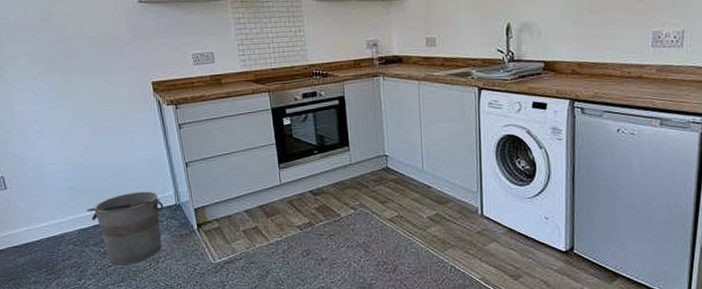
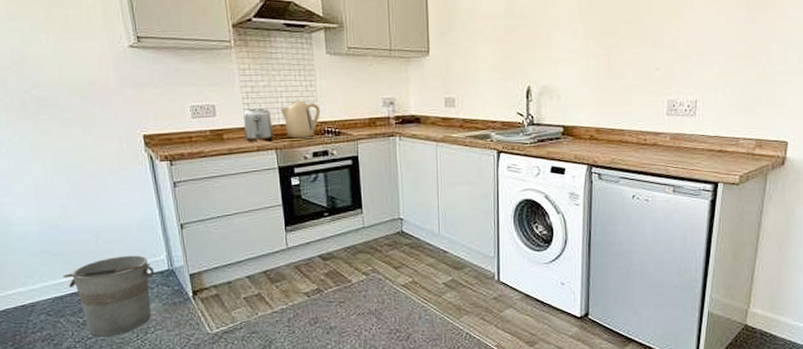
toaster: none [239,53,267,86] -> present [243,108,274,143]
kettle: none [272,45,309,82] -> present [280,100,321,139]

